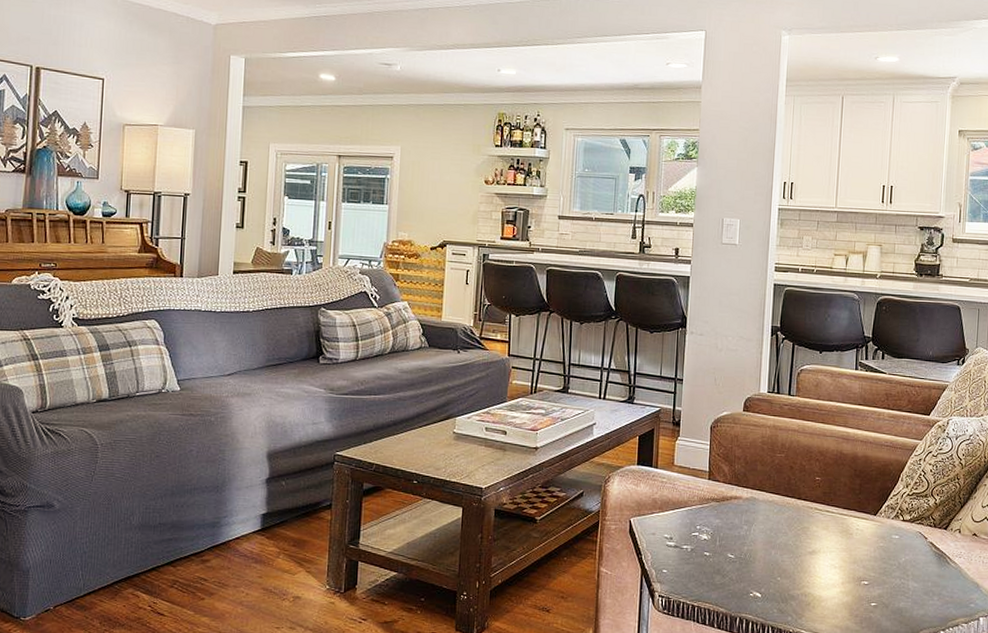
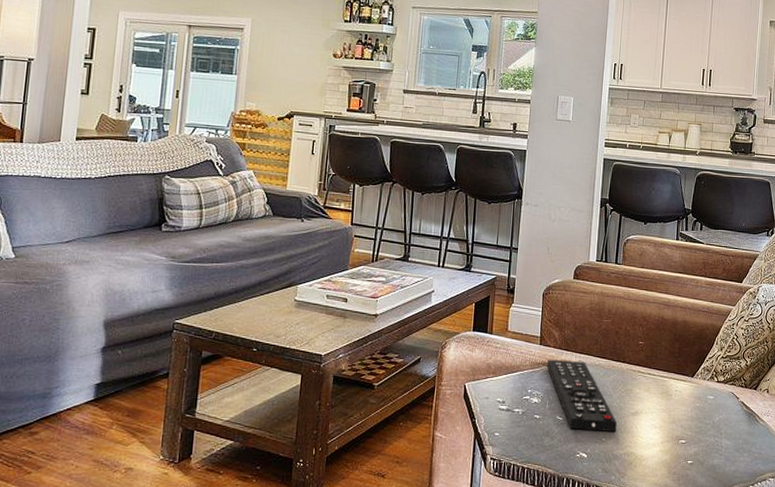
remote control: none [716,495,793,572] -> present [546,359,617,433]

